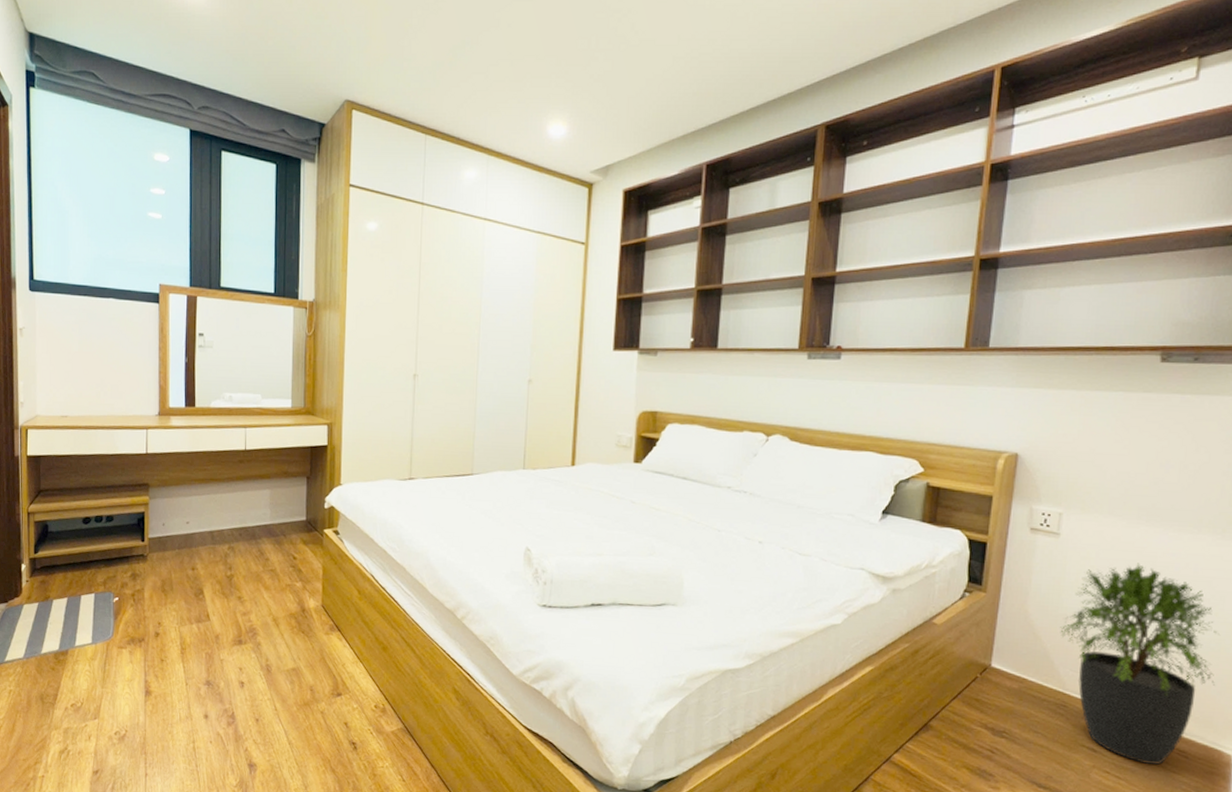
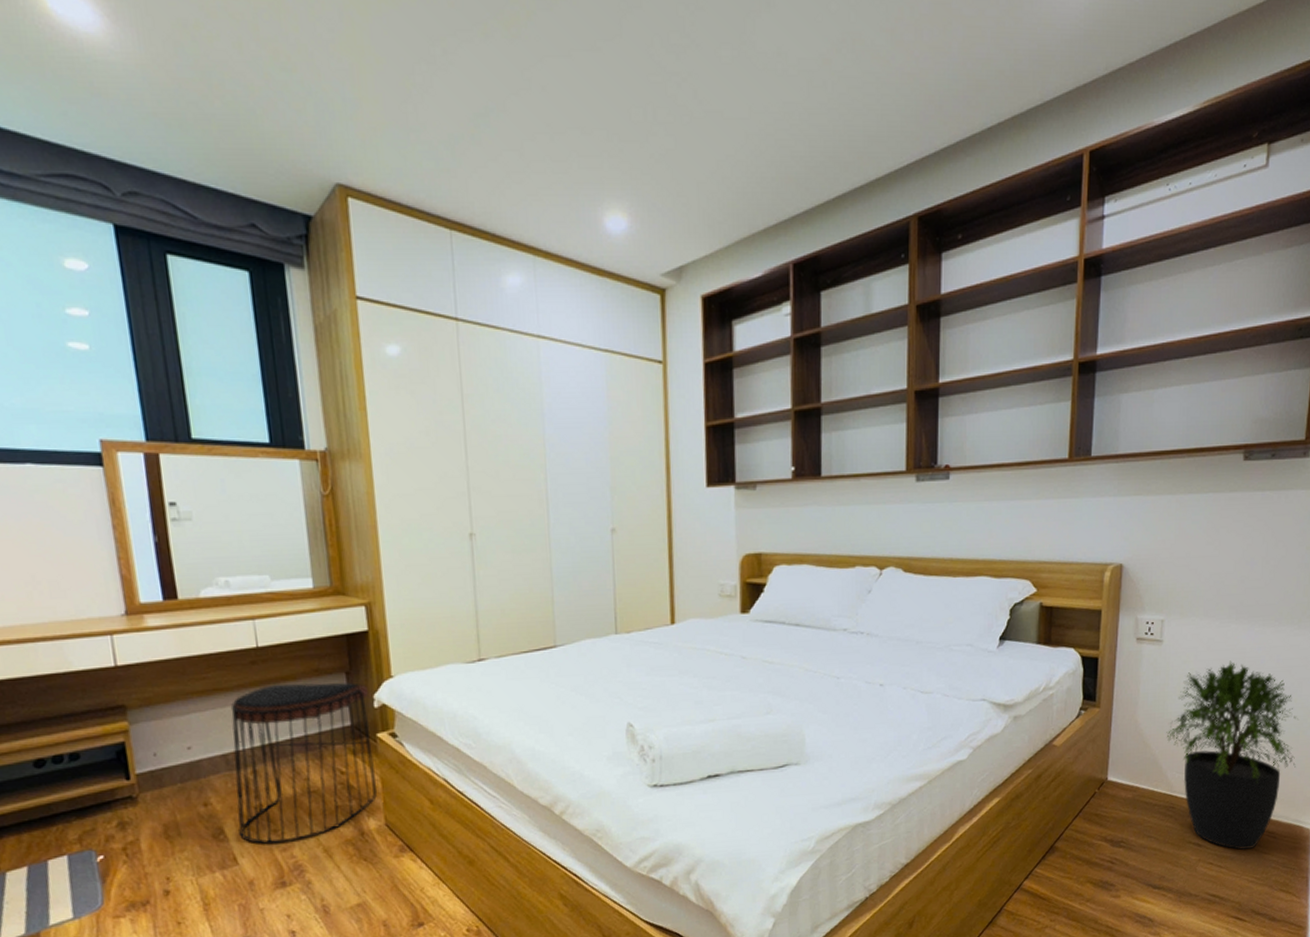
stool: none [214,480,322,609] -> present [230,682,378,844]

